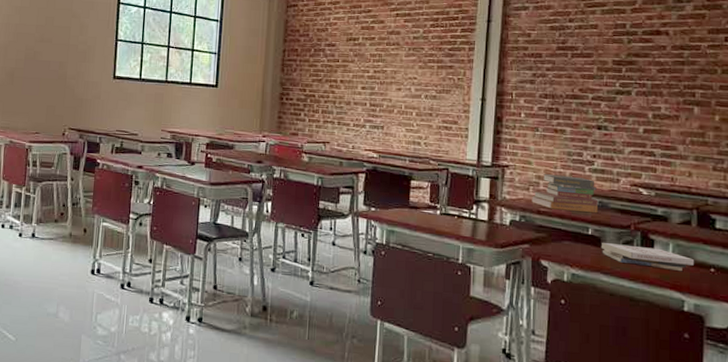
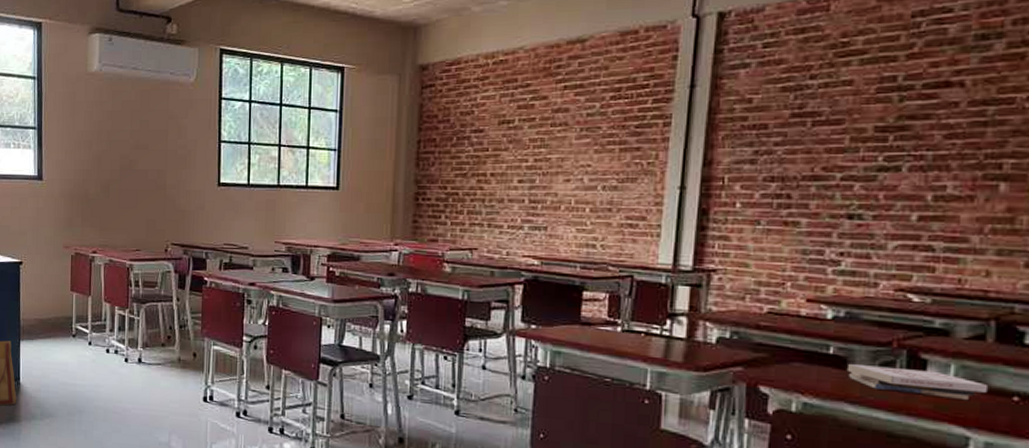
books: present [532,174,599,214] -> none [748,279,846,327]

